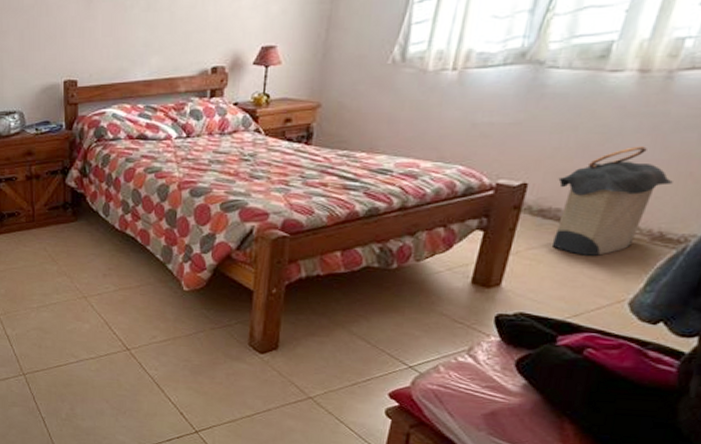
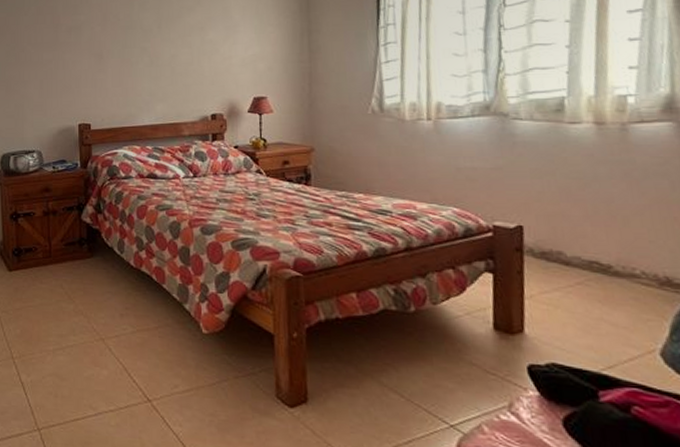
laundry hamper: present [551,146,673,256] -> none [551,192,661,301]

